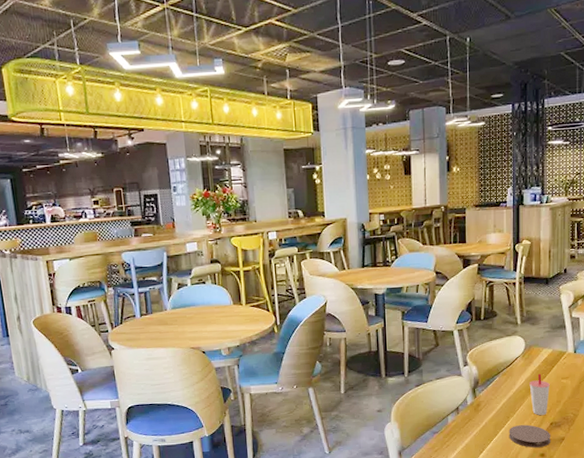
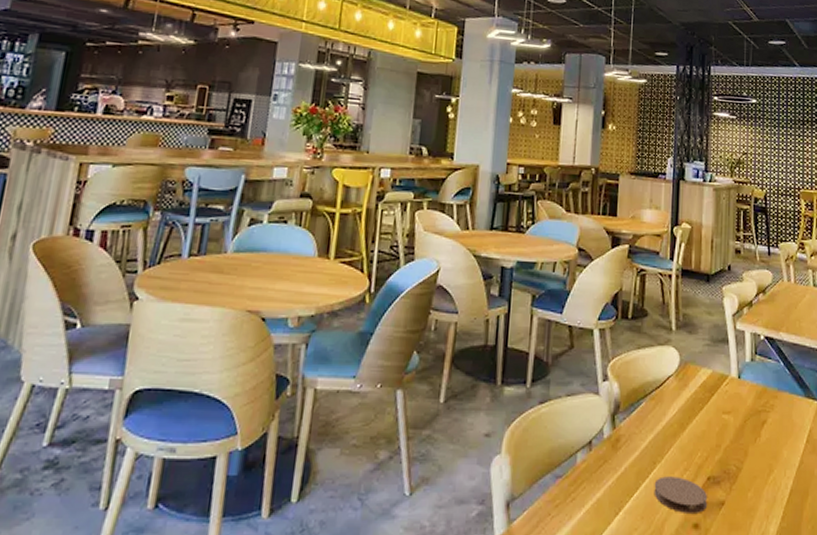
cup: present [529,373,550,415] -> none [683,402,708,464]

